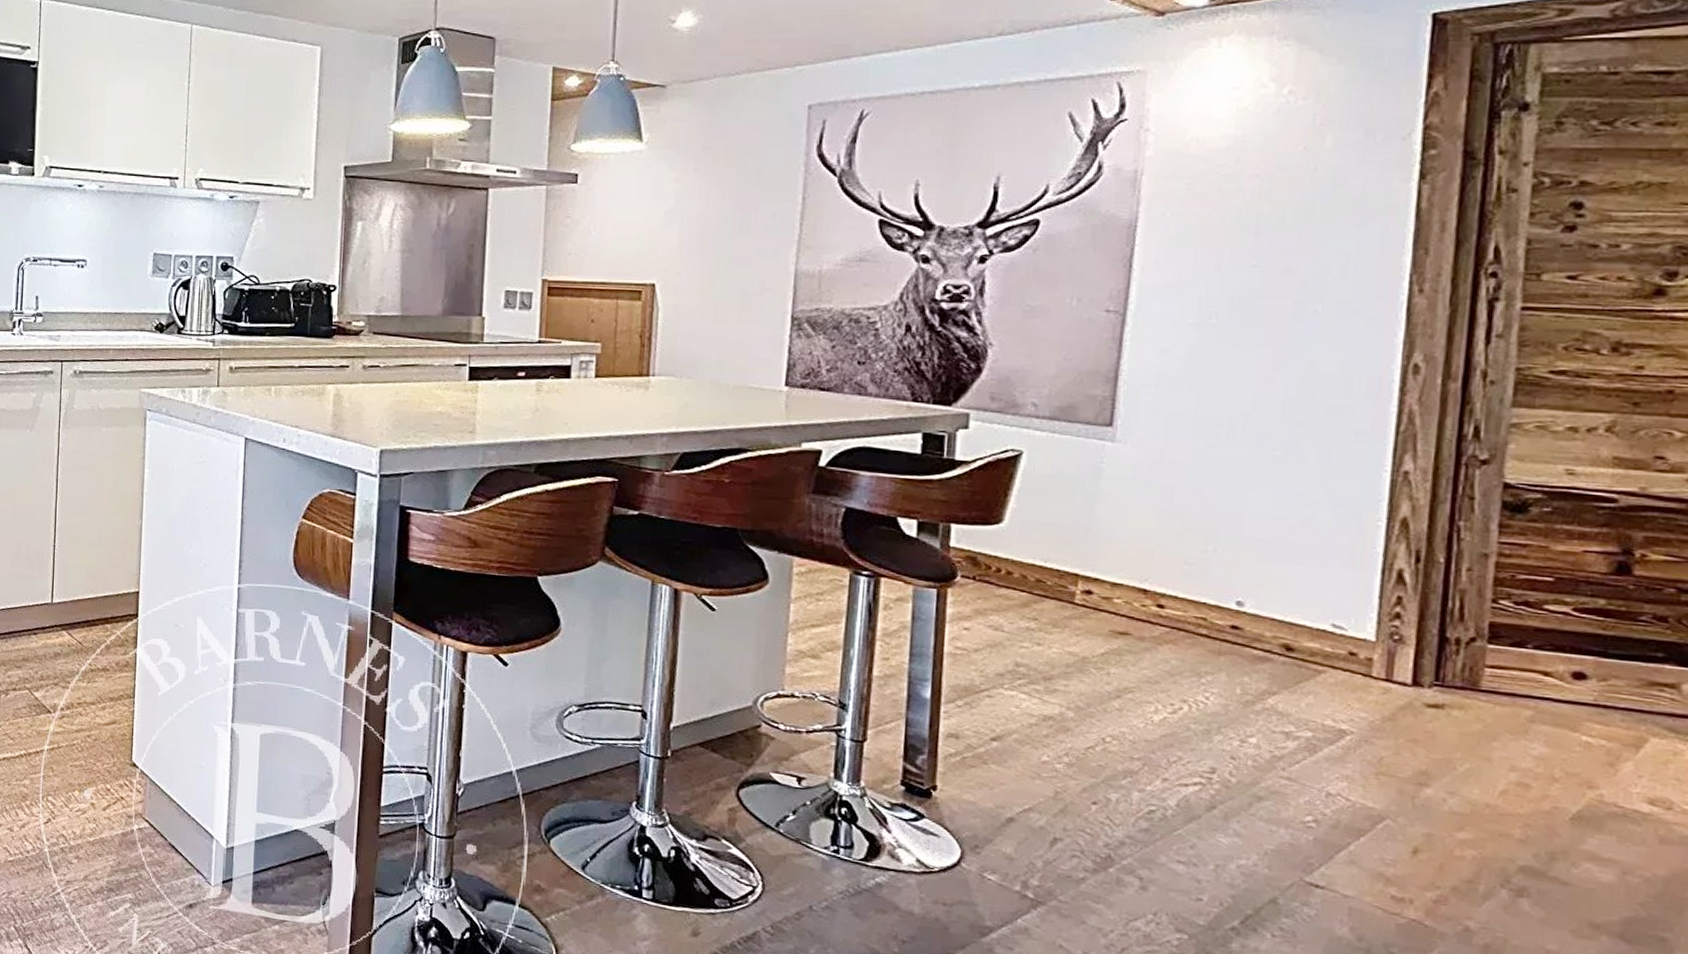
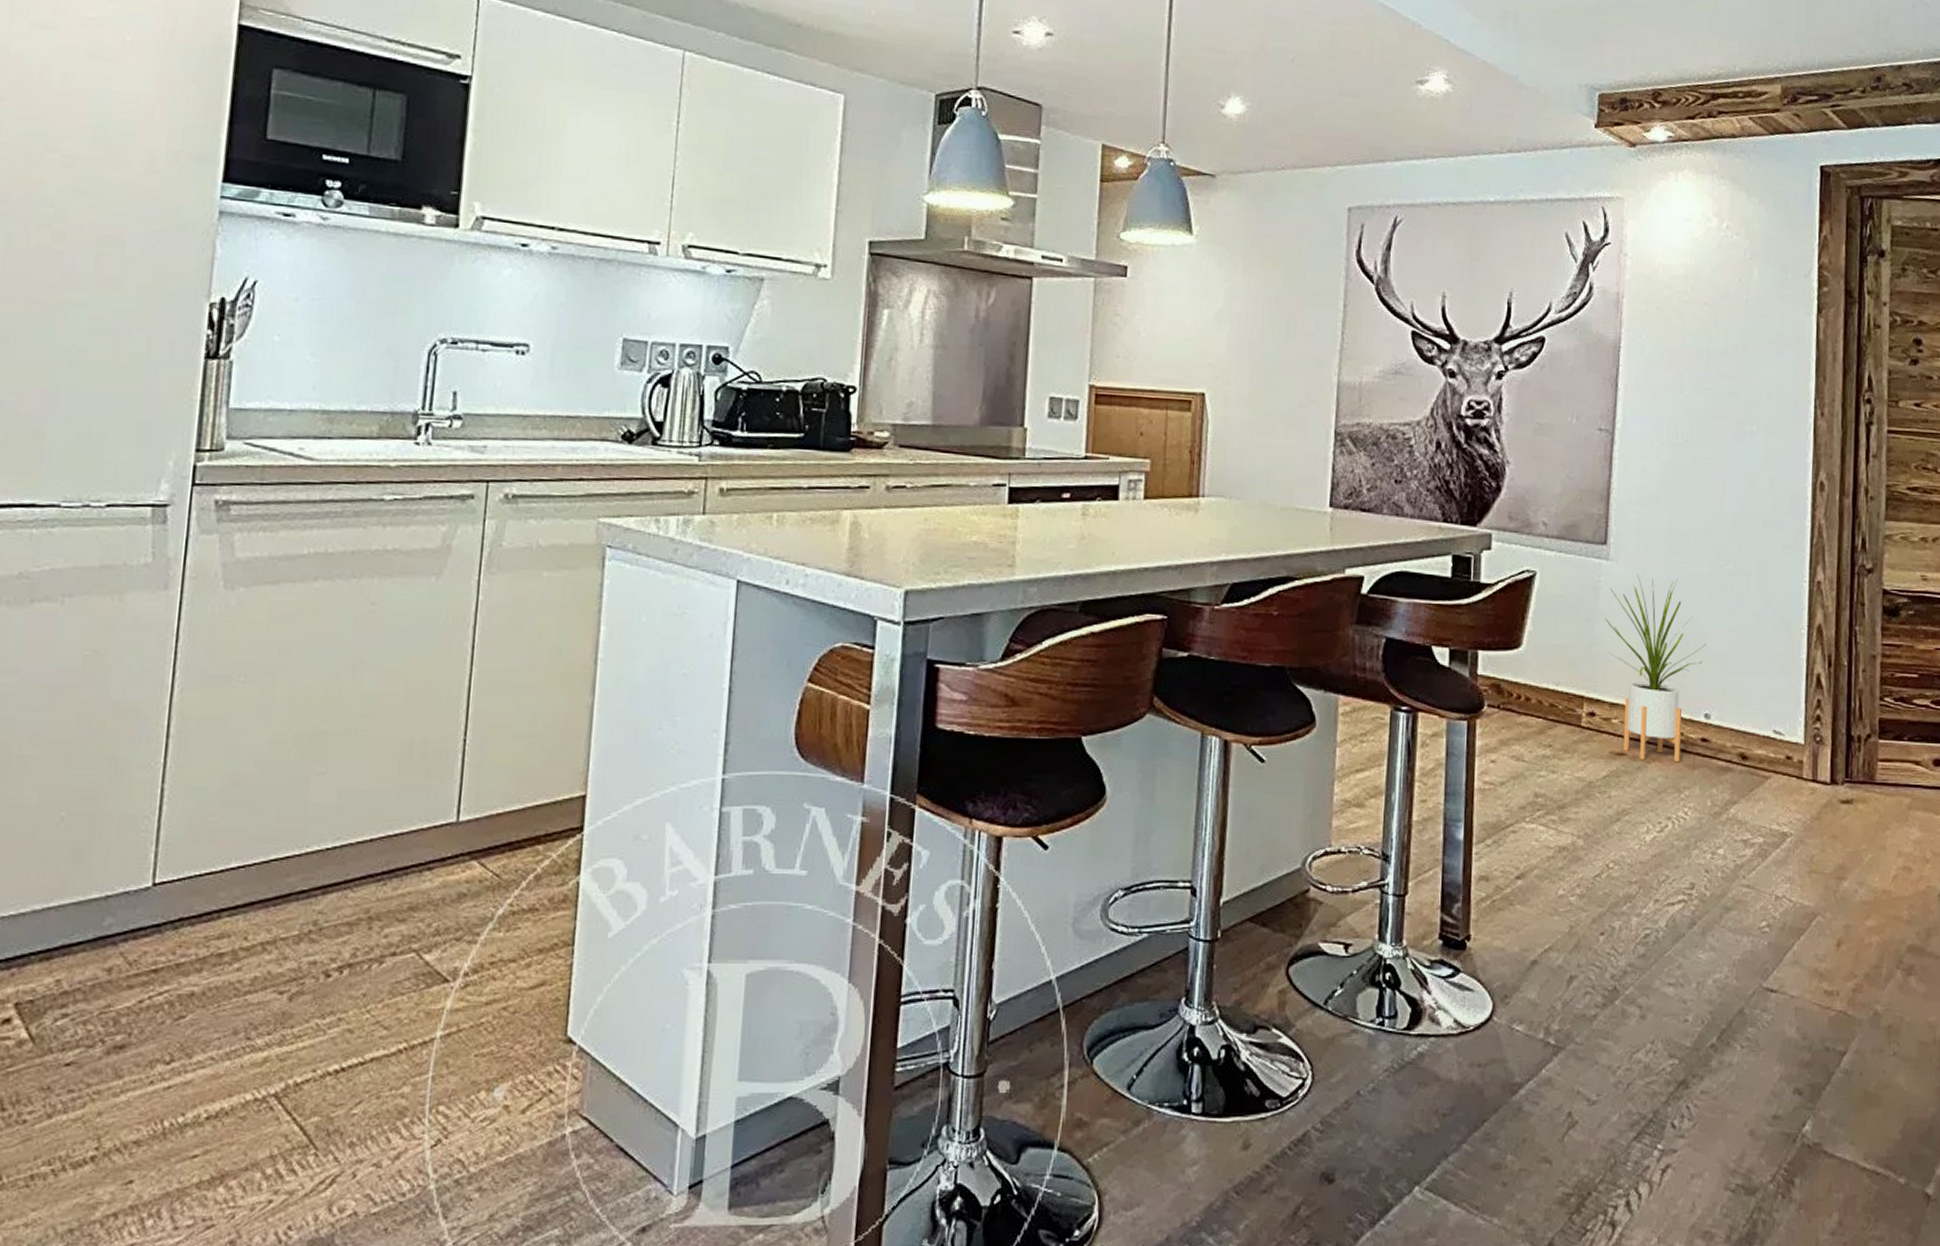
house plant: none [1108,457,1242,648] -> present [1605,574,1706,763]

